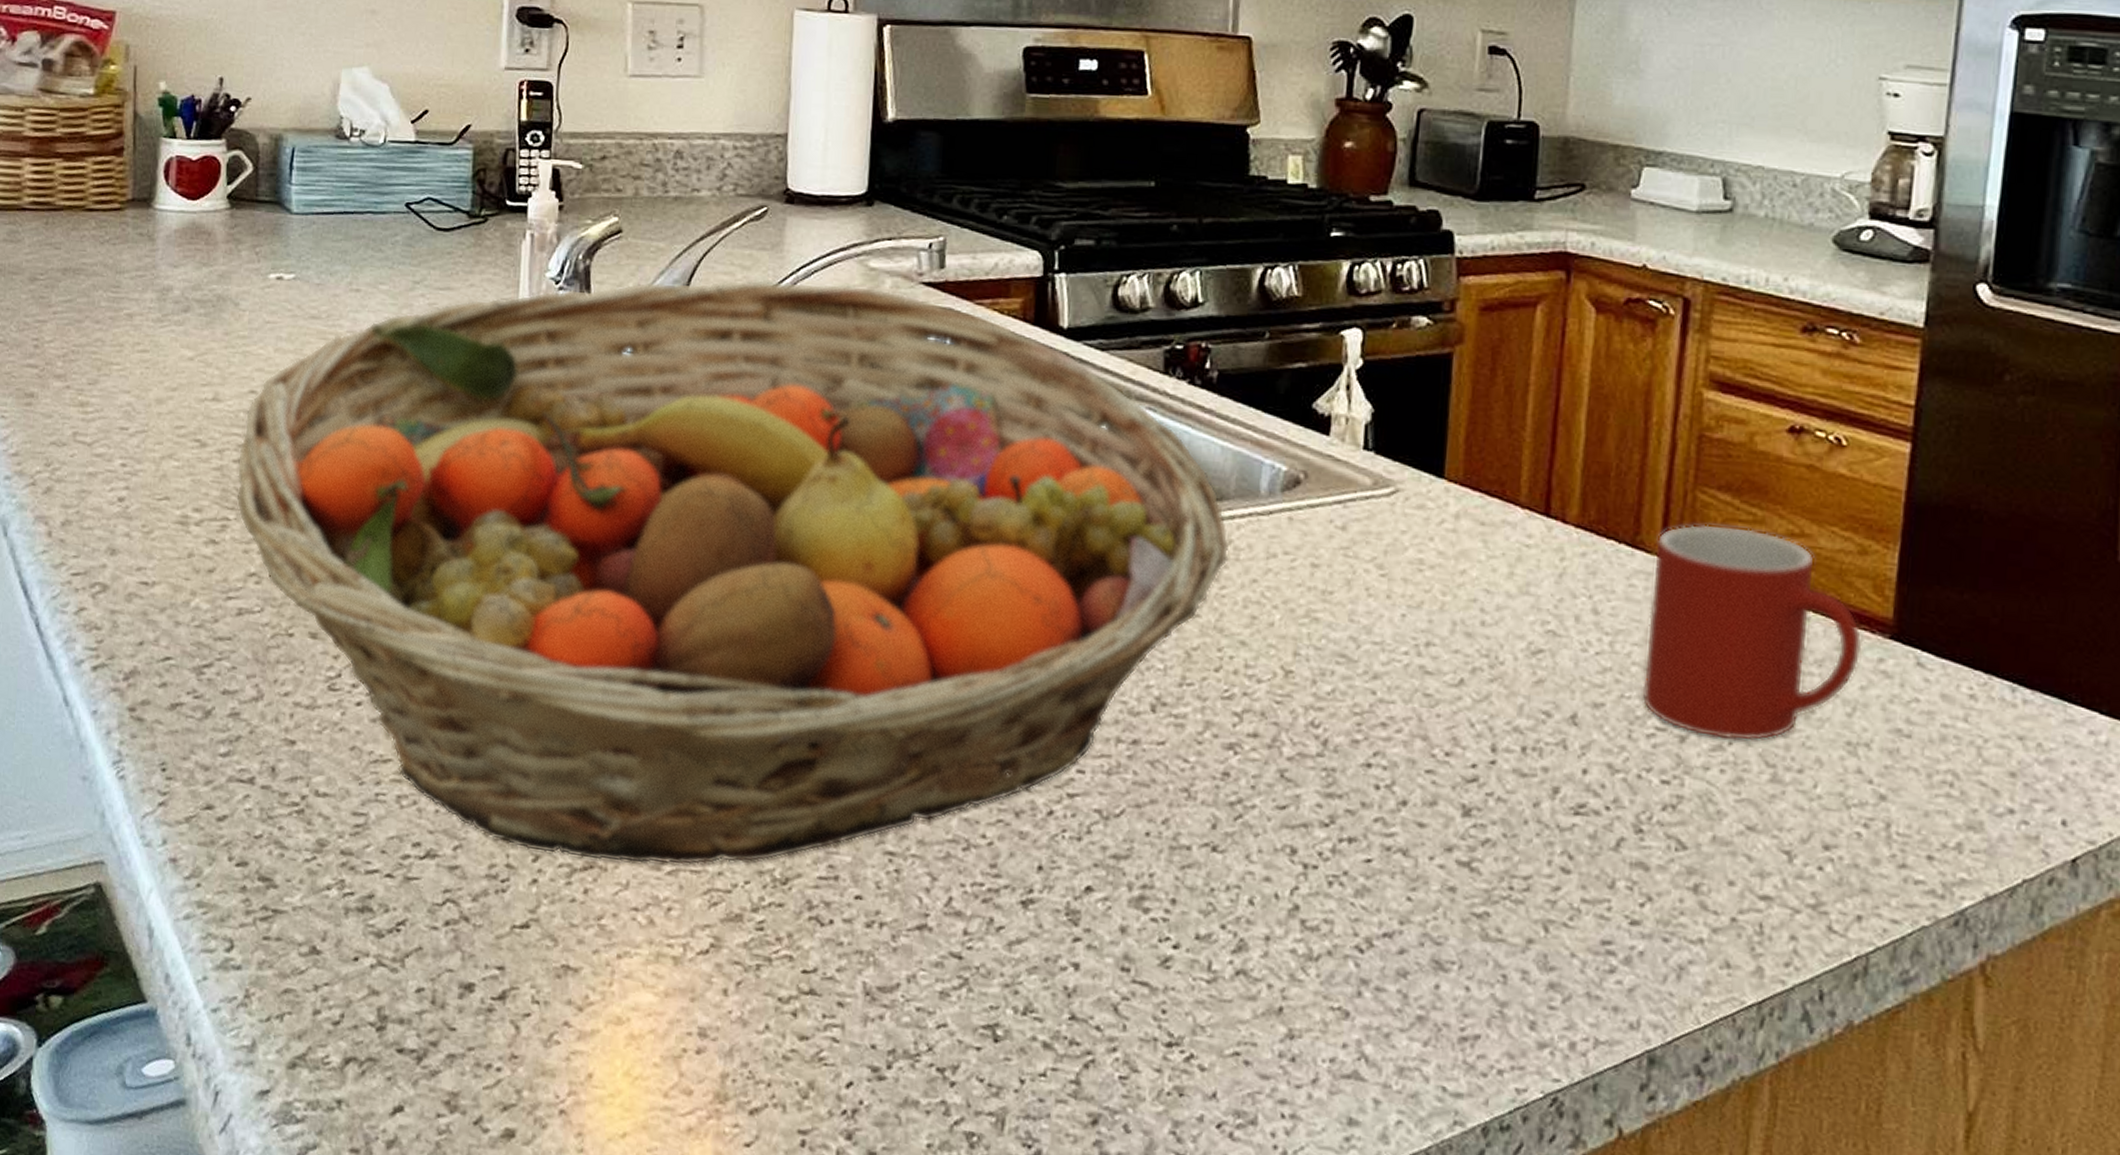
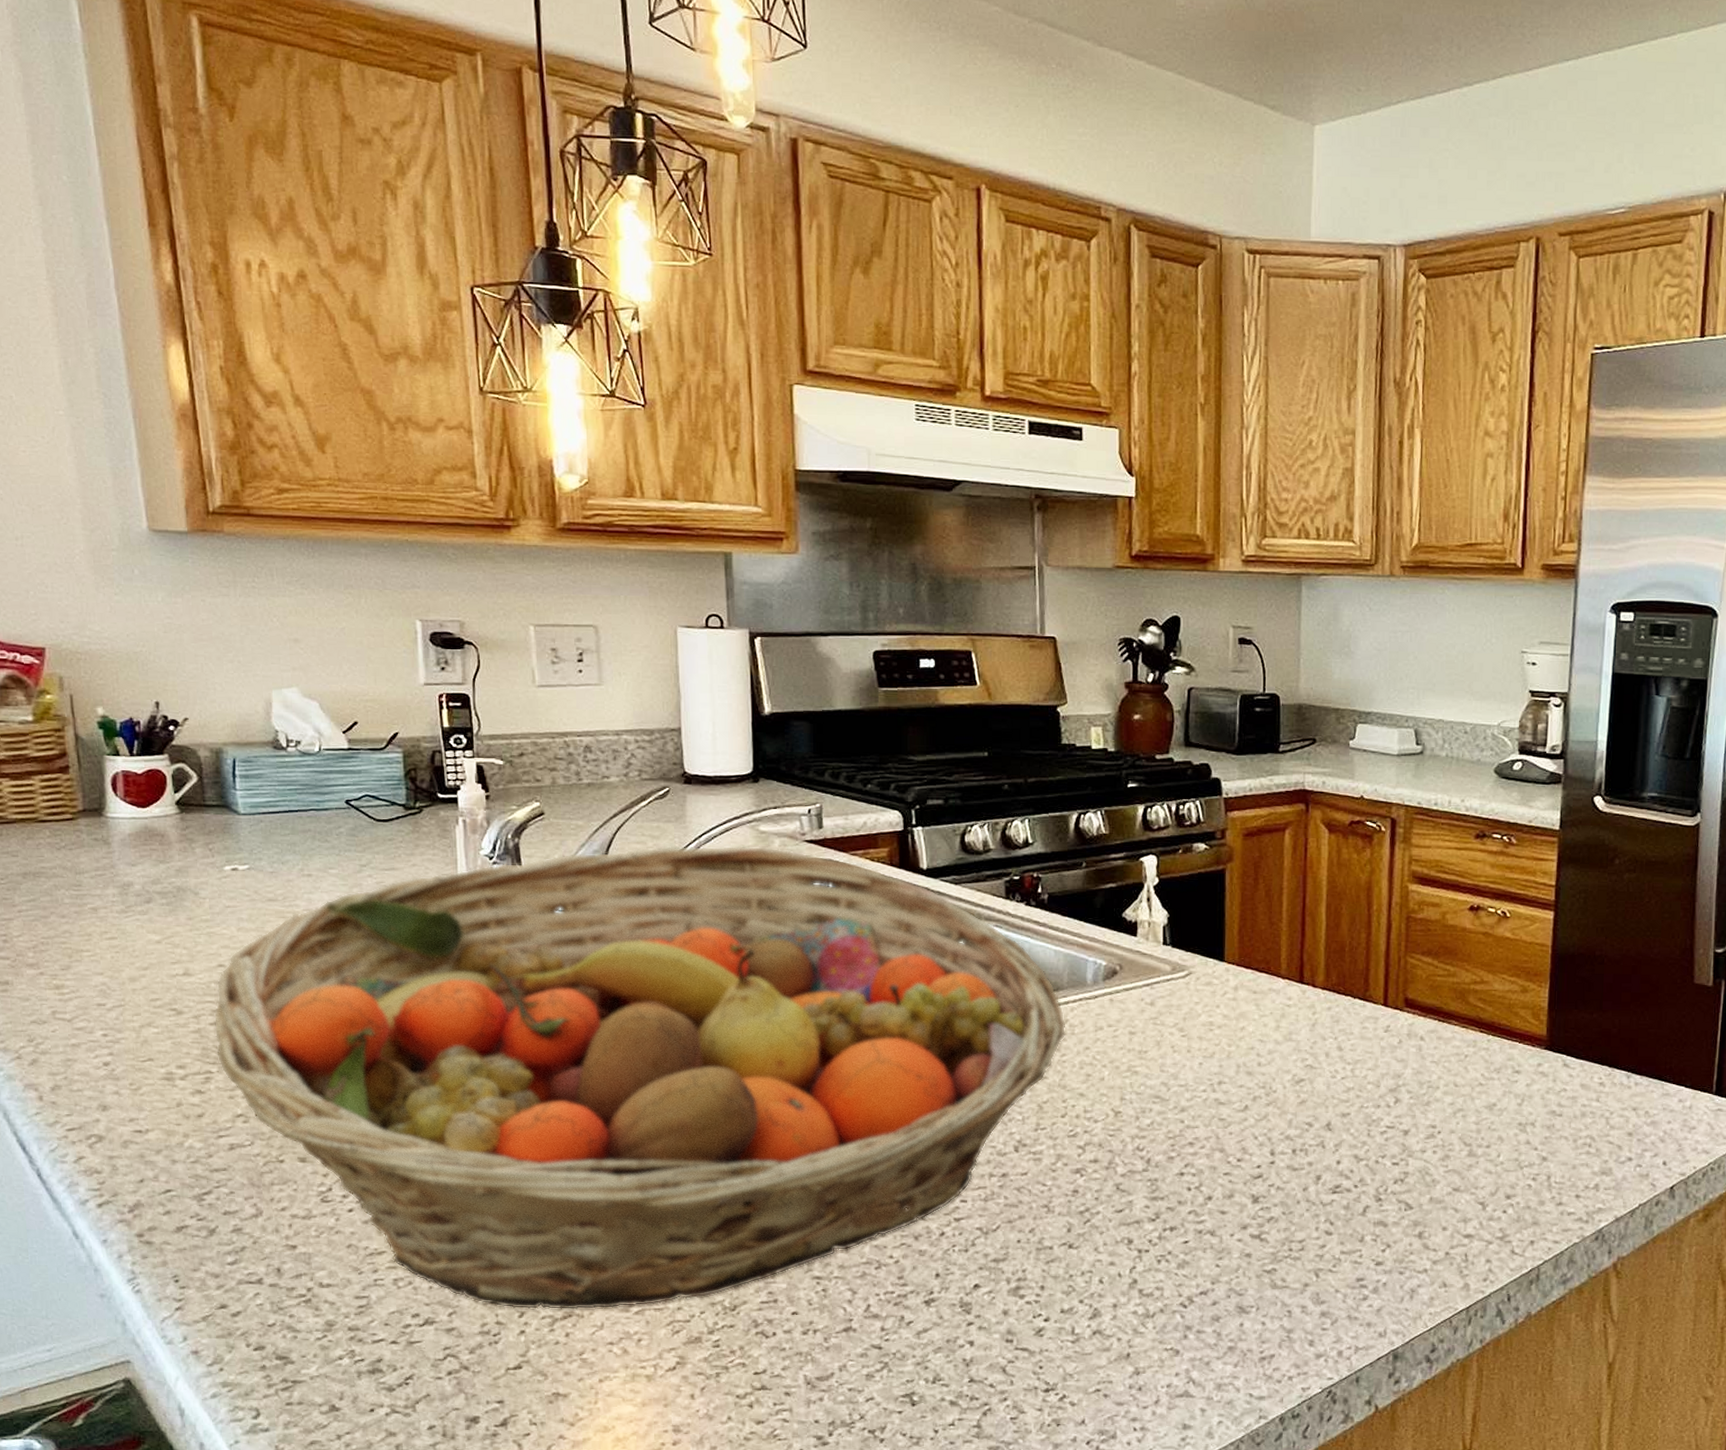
mug: present [1642,524,1863,742] -> none [1376,979,1526,1130]

